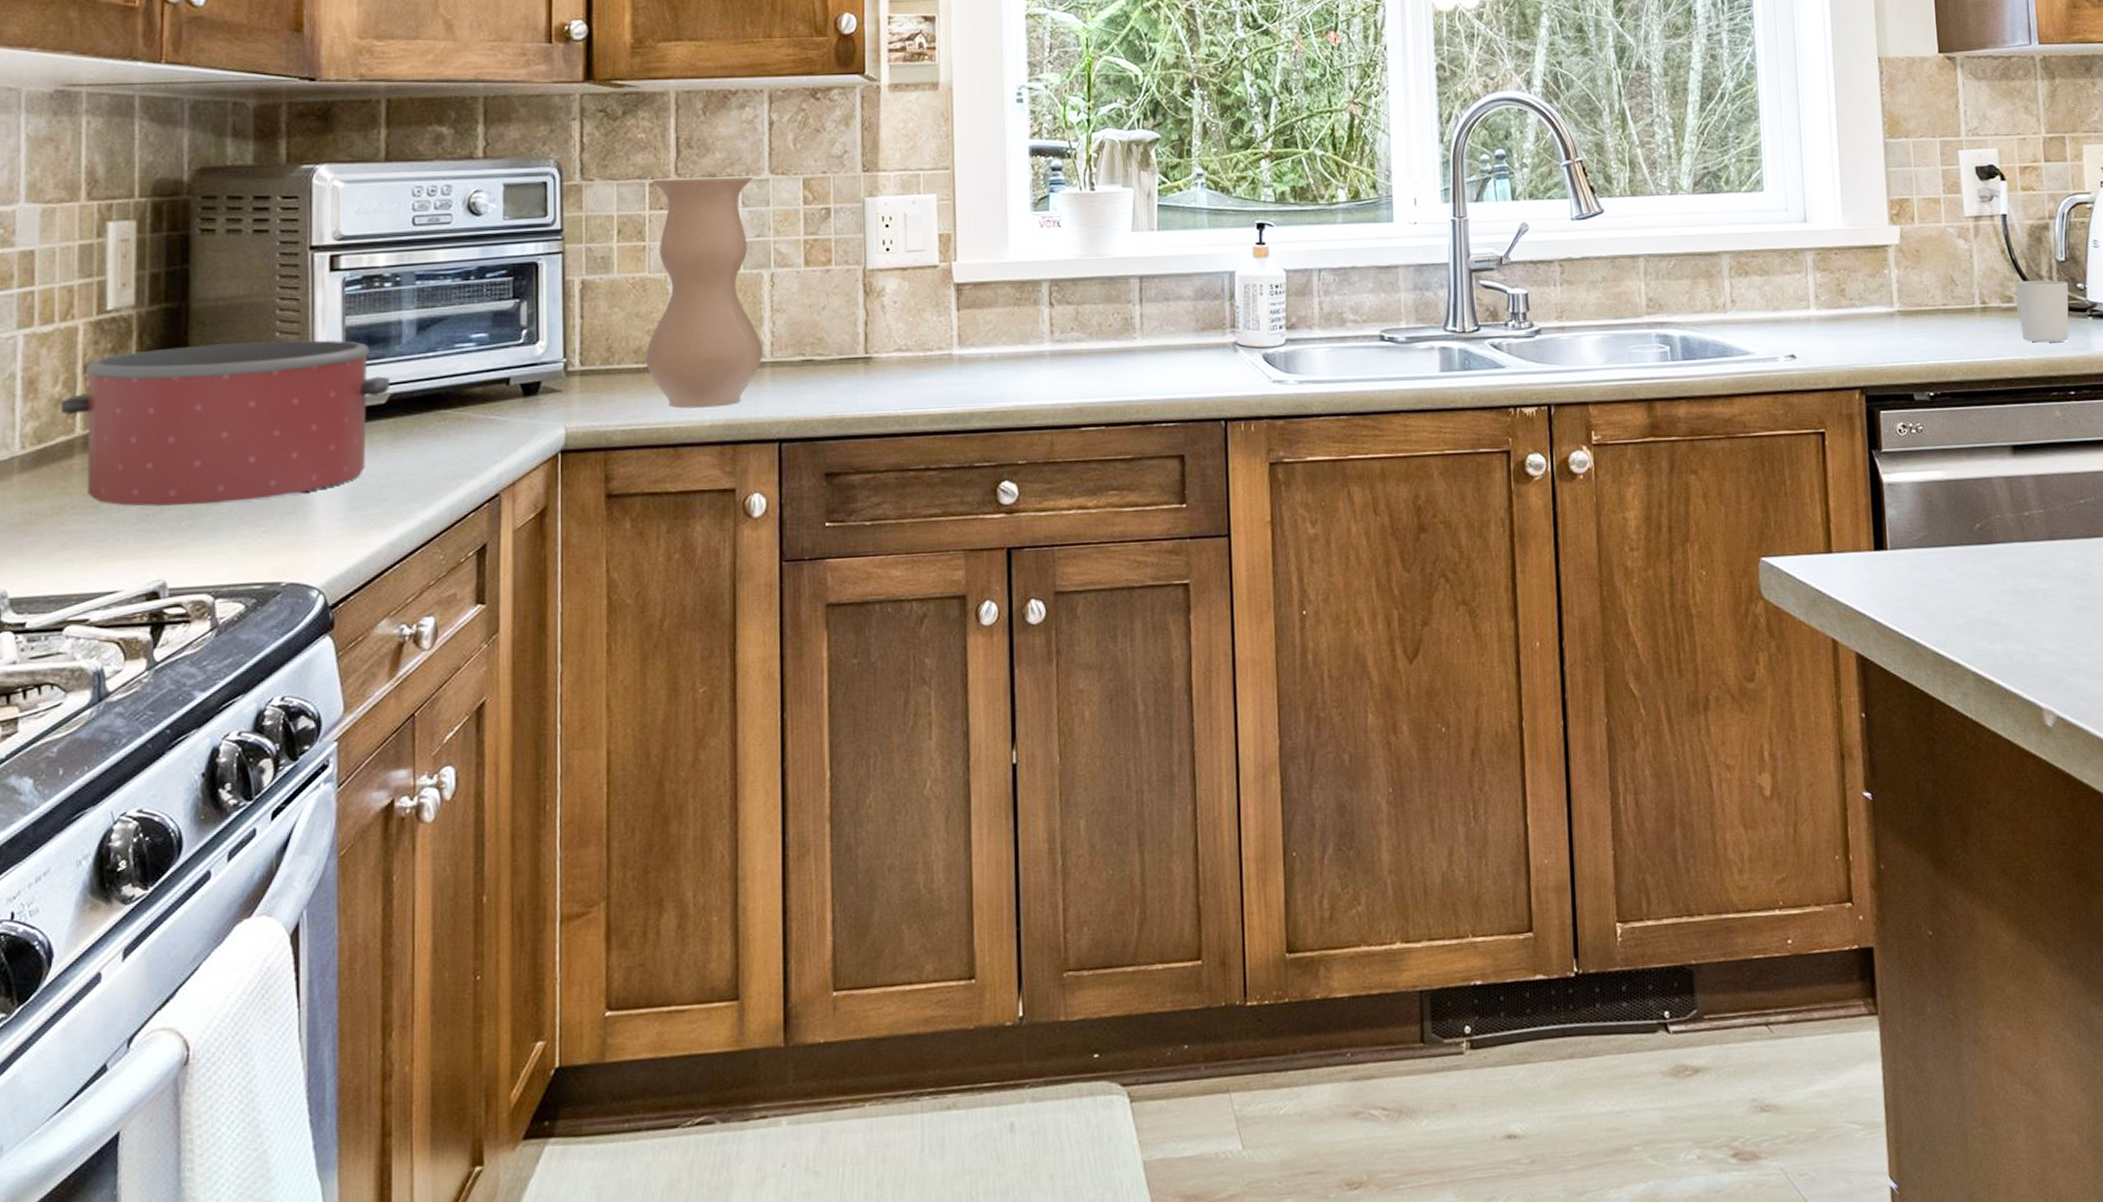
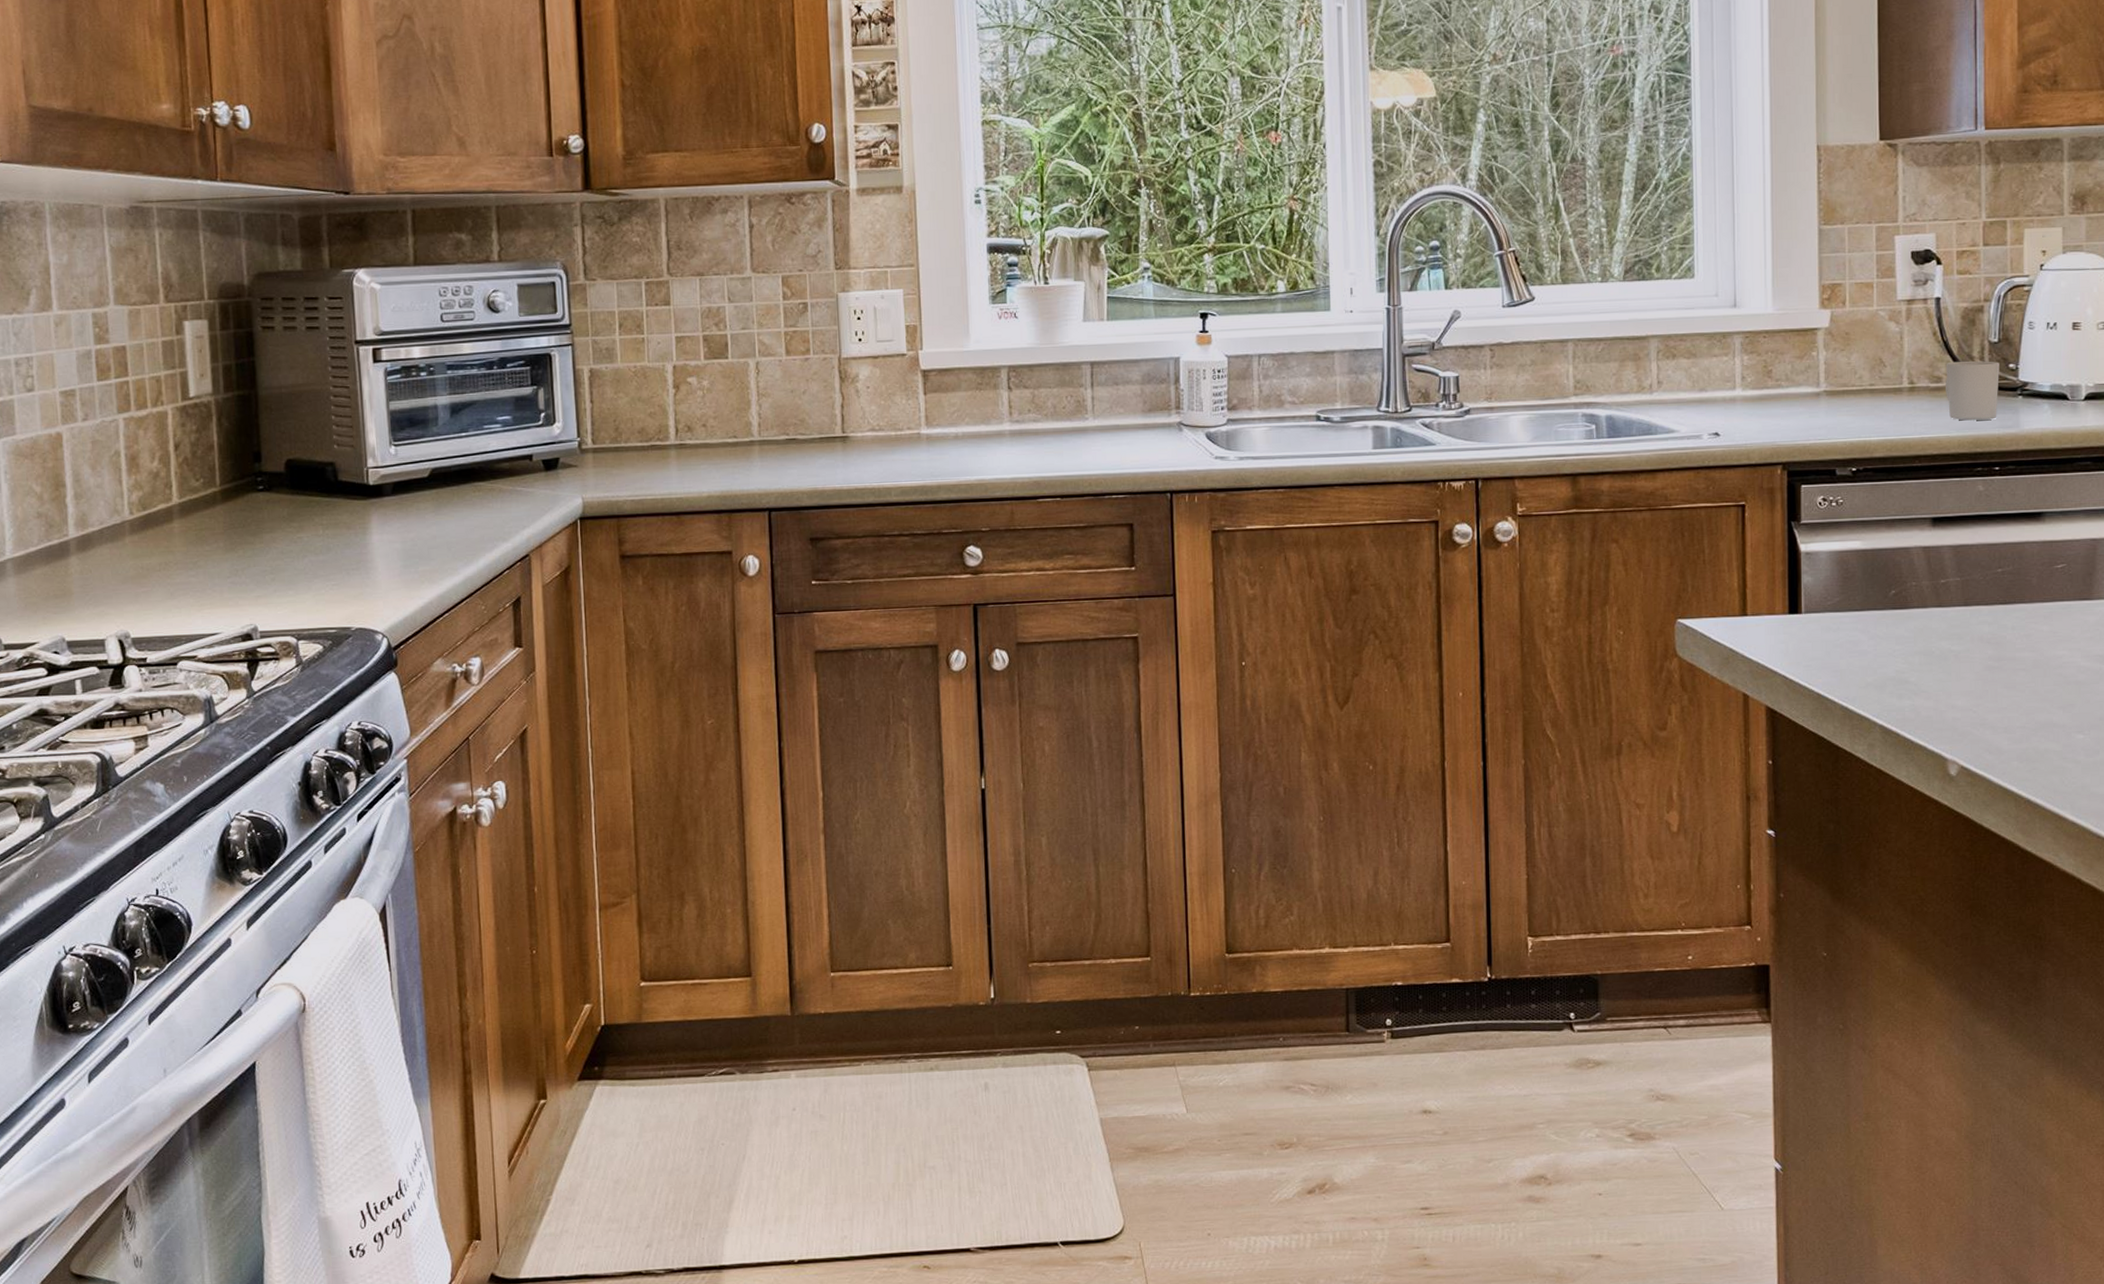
cooking pot: present [60,340,390,507] -> none [158,422,431,563]
vase: present [644,176,763,409] -> none [648,275,752,482]

